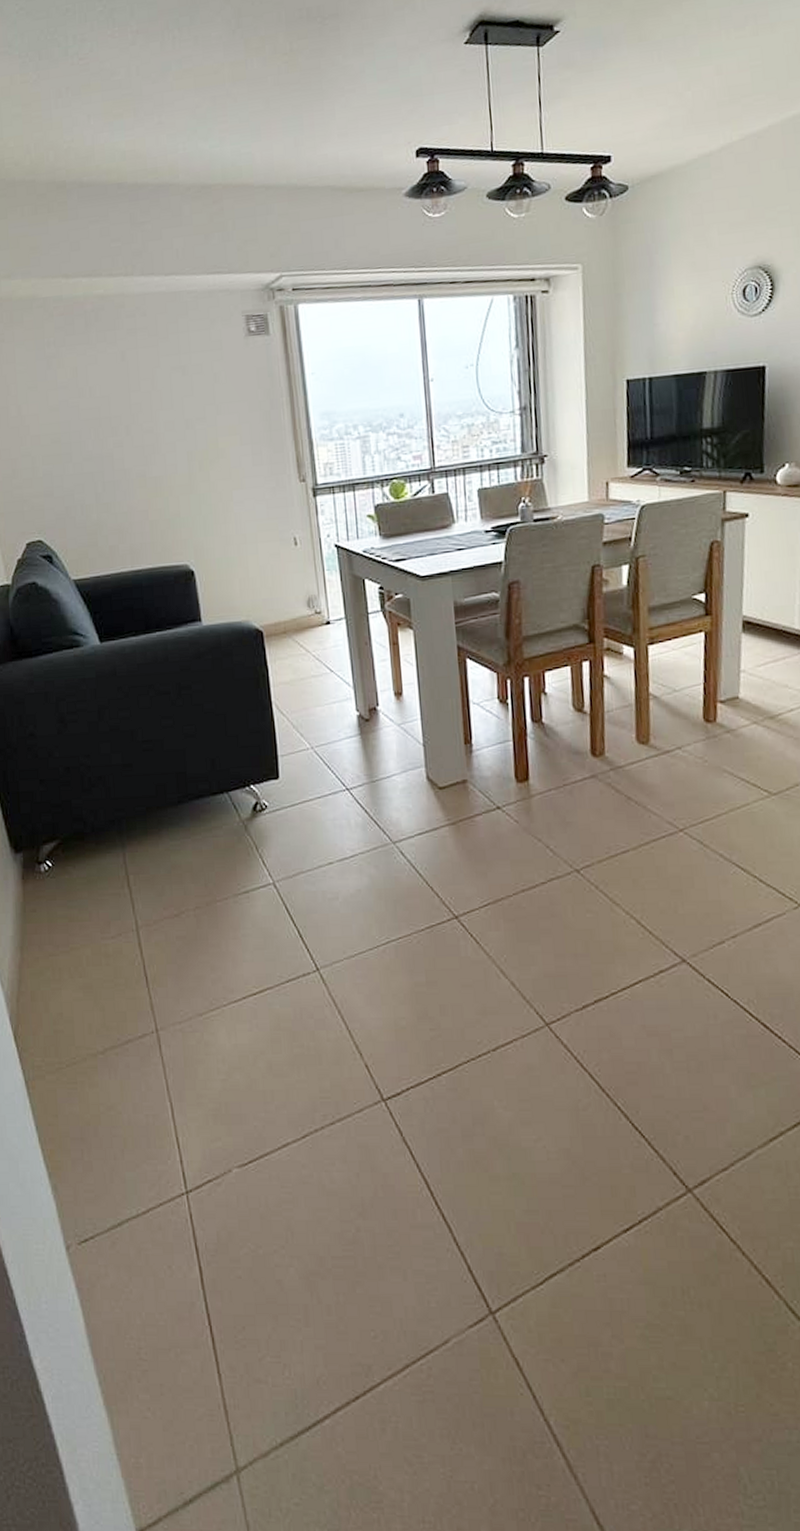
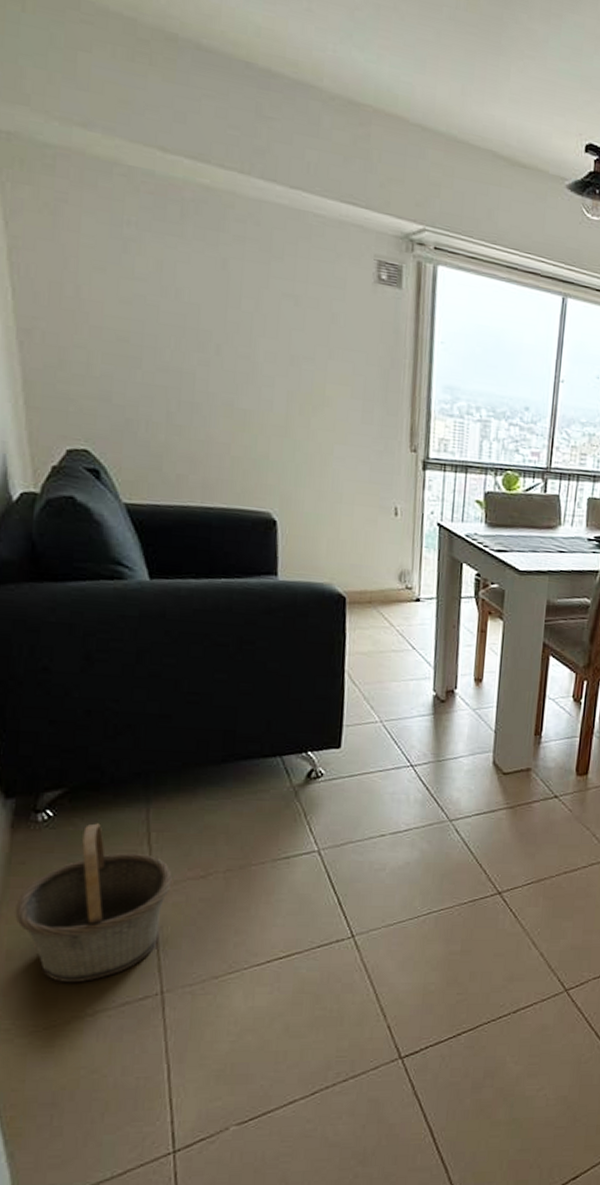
basket: none [33,870,152,1021] -> present [15,823,172,982]

